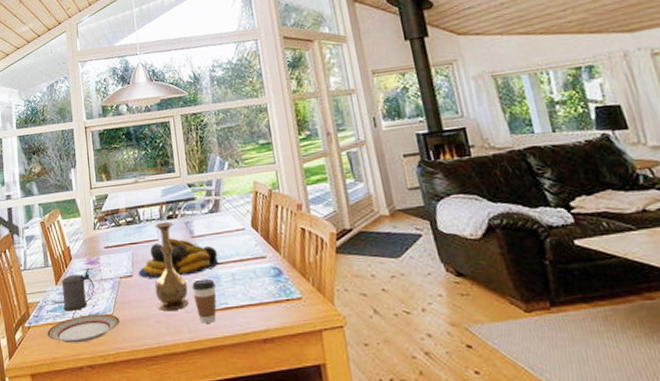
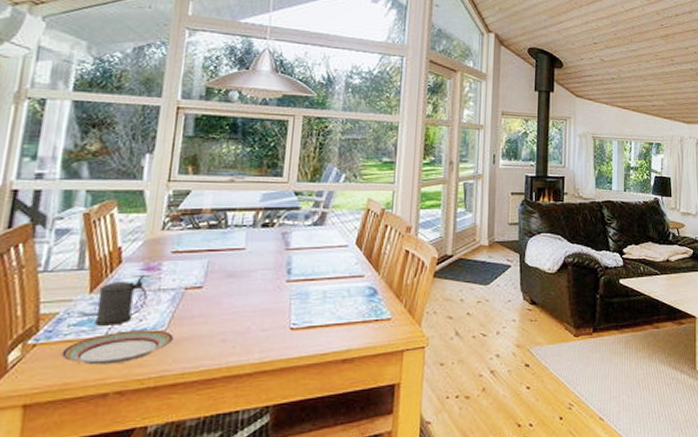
fruit bowl: present [139,238,219,279] -> none [211,248,312,292]
vase: present [153,221,189,310] -> none [226,230,270,328]
coffee cup: present [192,278,217,323] -> none [274,295,303,342]

